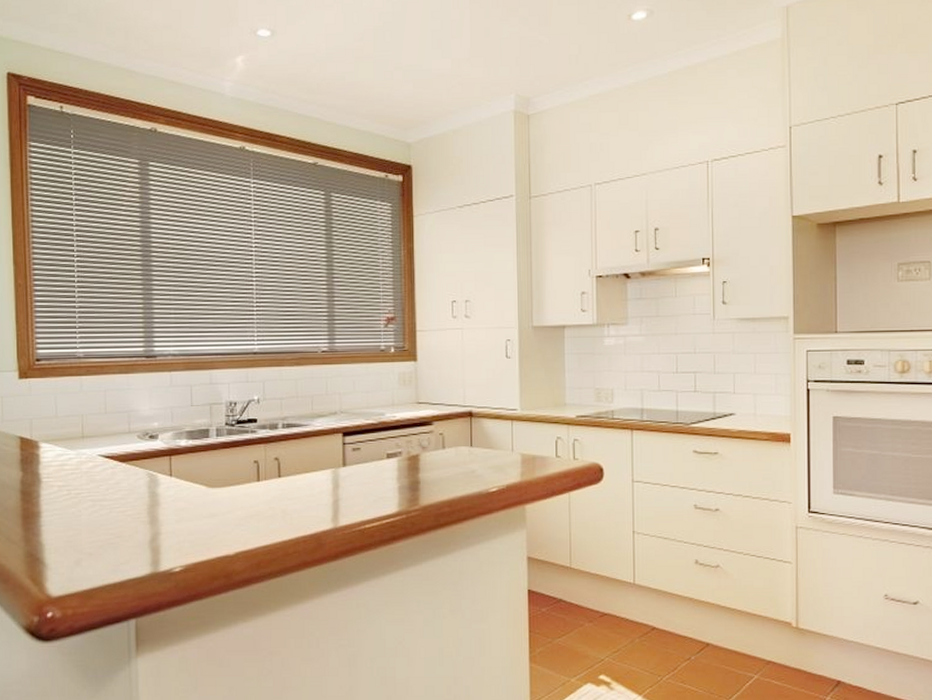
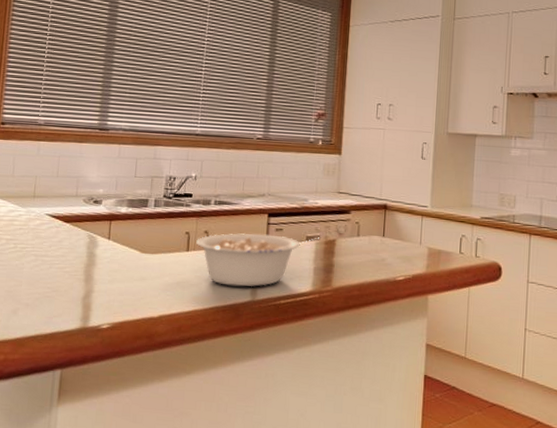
legume: none [267,453,403,514] -> present [196,233,321,287]

